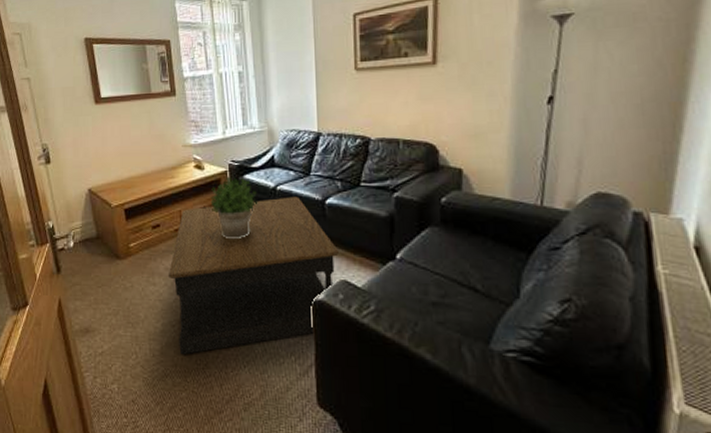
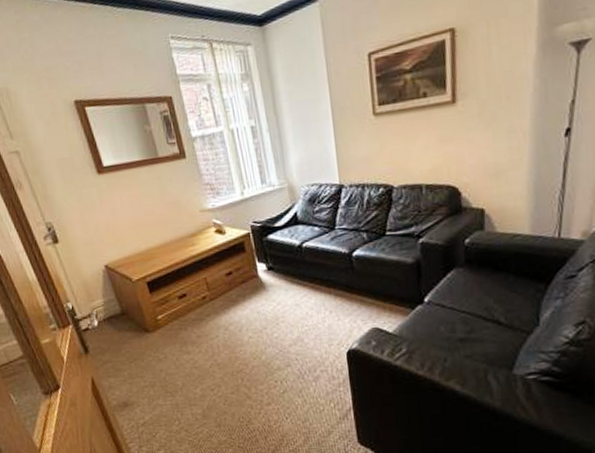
coffee table: present [169,196,339,355] -> none [201,252,369,415]
potted plant: present [210,177,258,240] -> none [235,238,285,301]

